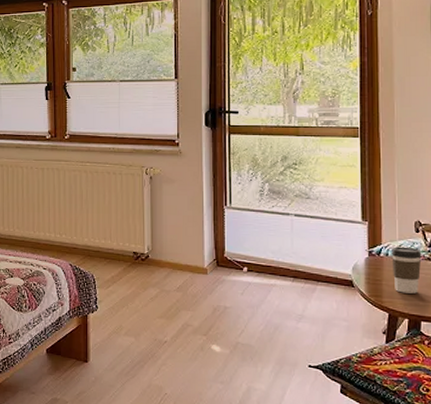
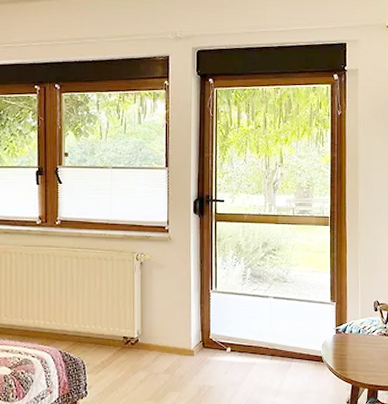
coffee cup: present [391,246,422,294] -> none [355,324,379,366]

